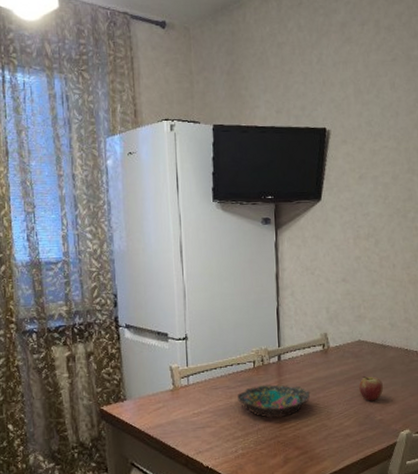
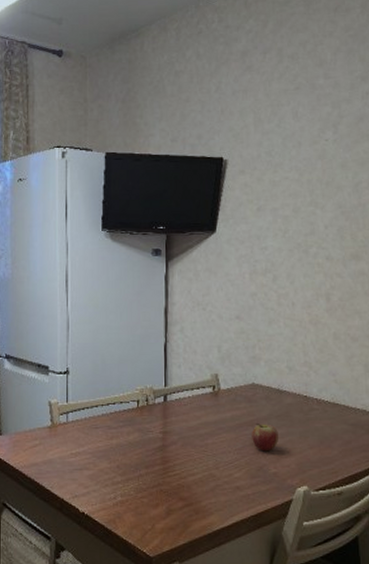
bowl: present [238,385,311,419] -> none [119,427,198,464]

